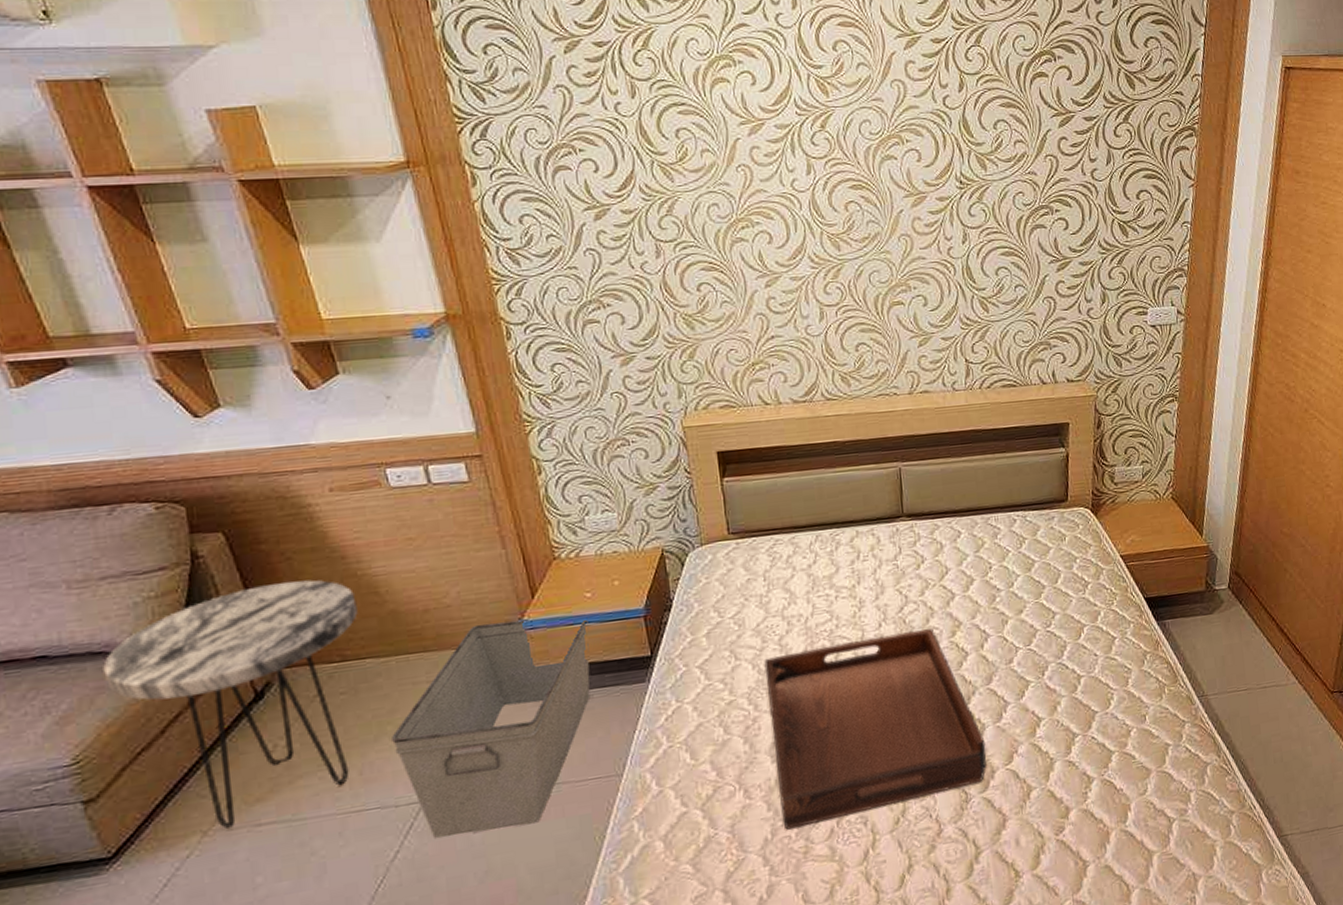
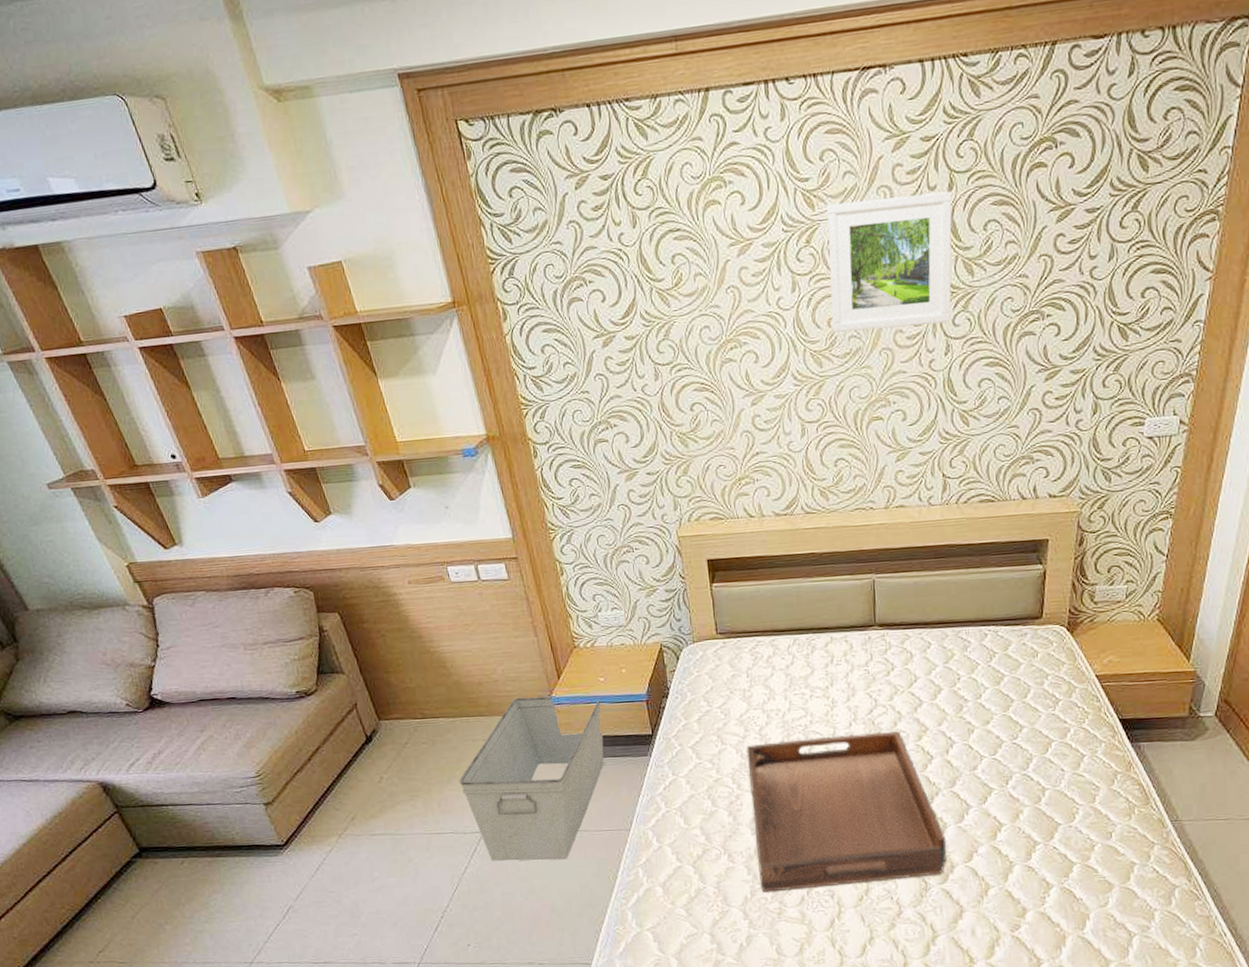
side table: present [103,580,358,829] -> none [269,653,432,834]
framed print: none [841,90,967,218] -> present [826,191,953,333]

